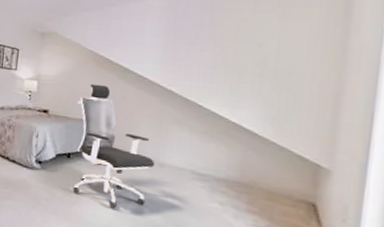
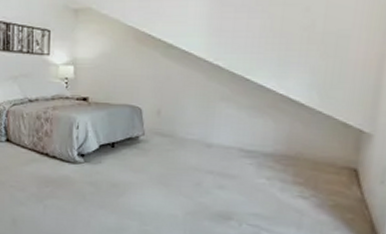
office chair: present [72,84,154,209] -> none [119,64,202,196]

